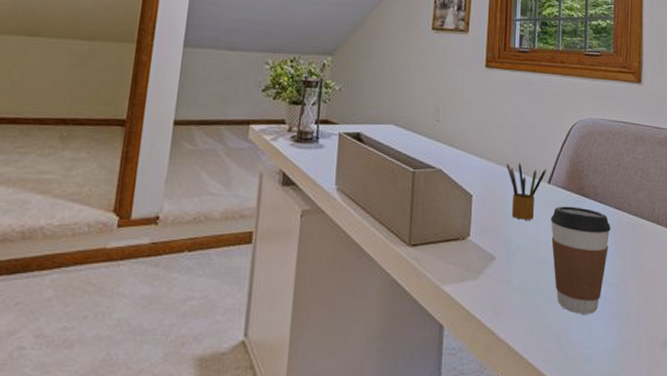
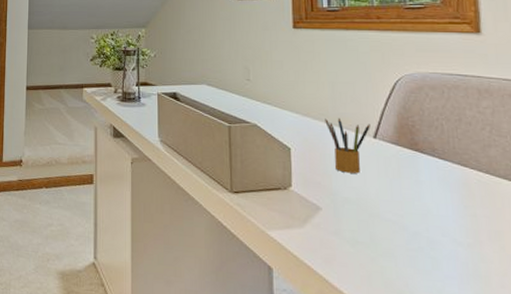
coffee cup: present [551,206,611,314] -> none [380,161,456,273]

